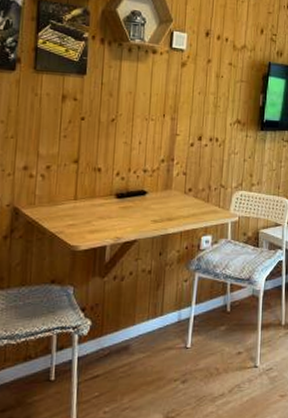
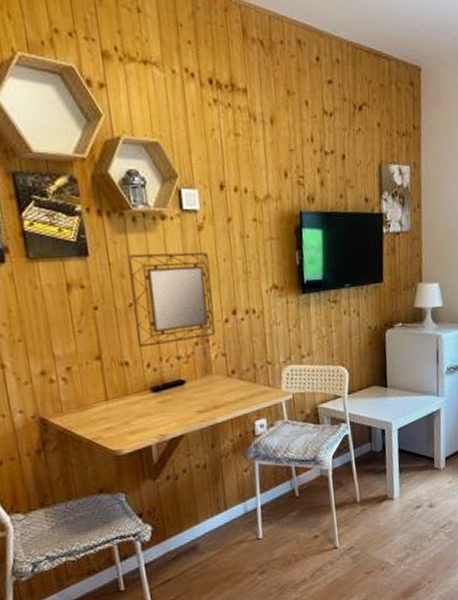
home mirror: none [112,78,186,158] -> present [127,252,216,348]

